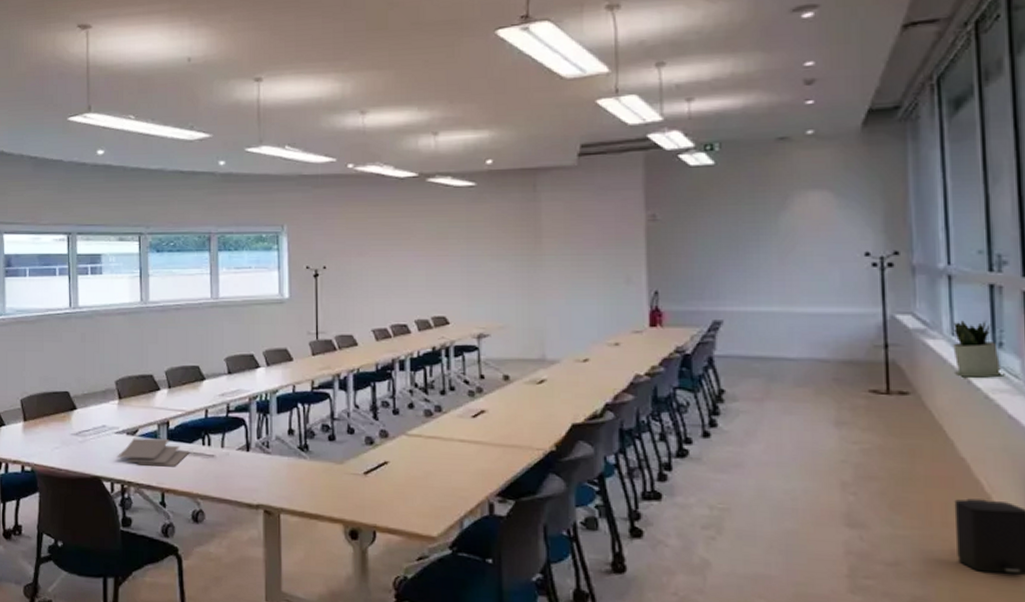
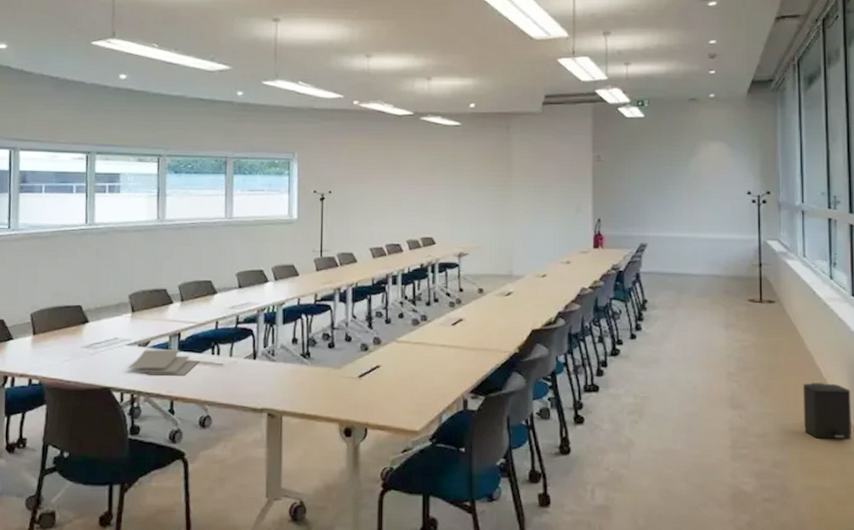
planter: present [952,320,1005,378] -> none [804,246,837,290]

